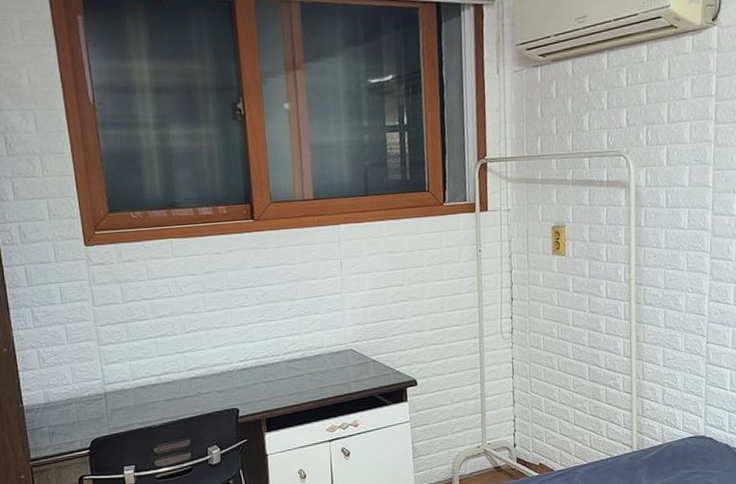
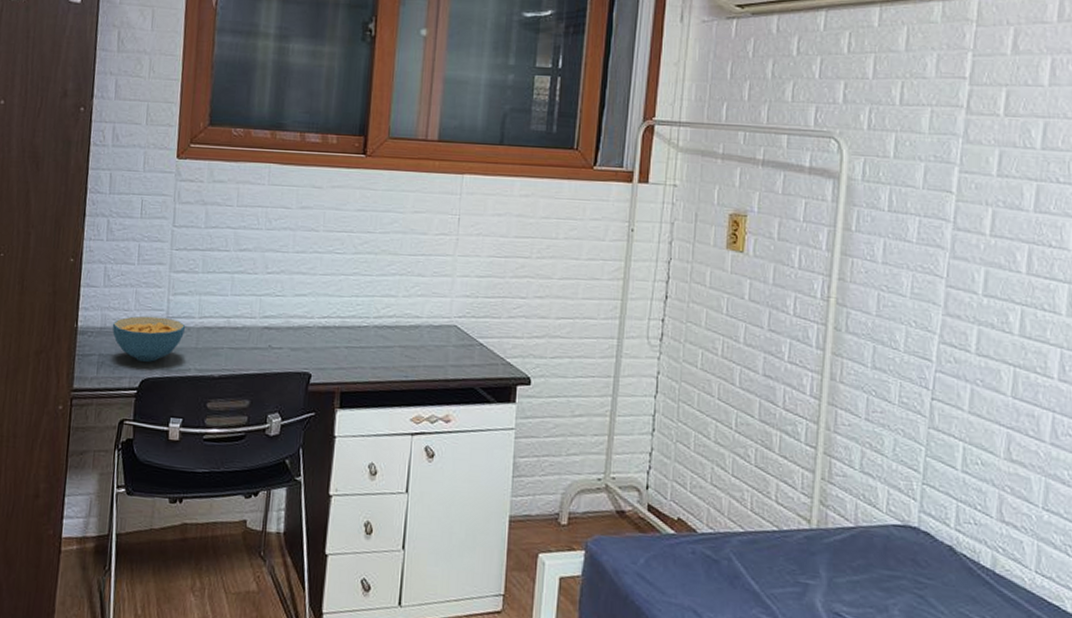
cereal bowl: none [55,384,123,425] -> present [112,316,186,362]

